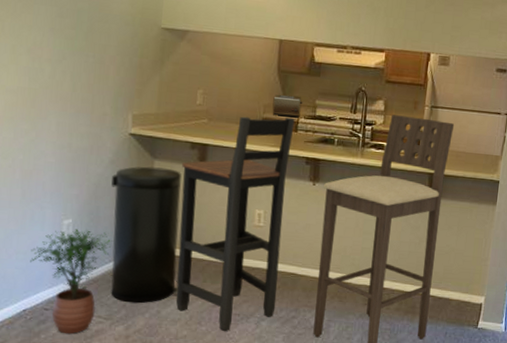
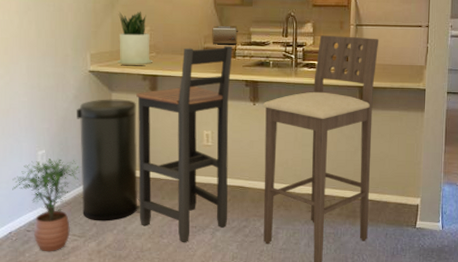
planter: none [162,69,205,133] -> present [117,11,154,66]

